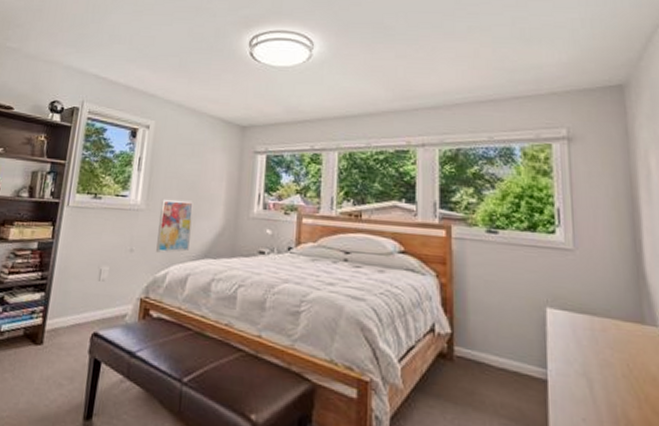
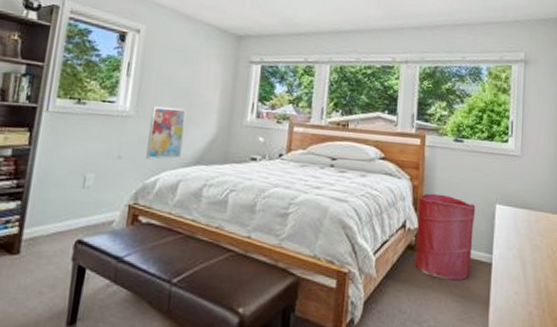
laundry hamper: none [448,292,521,399] -> present [415,193,476,281]

